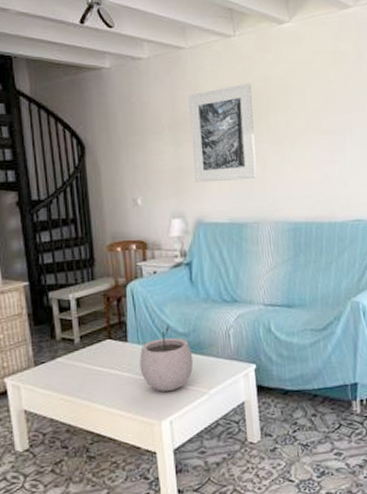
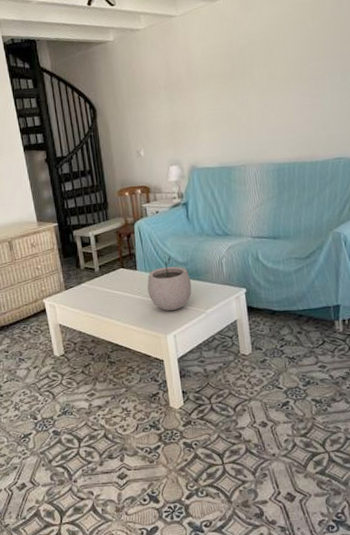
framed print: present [188,83,257,183] -> none [180,41,243,134]

